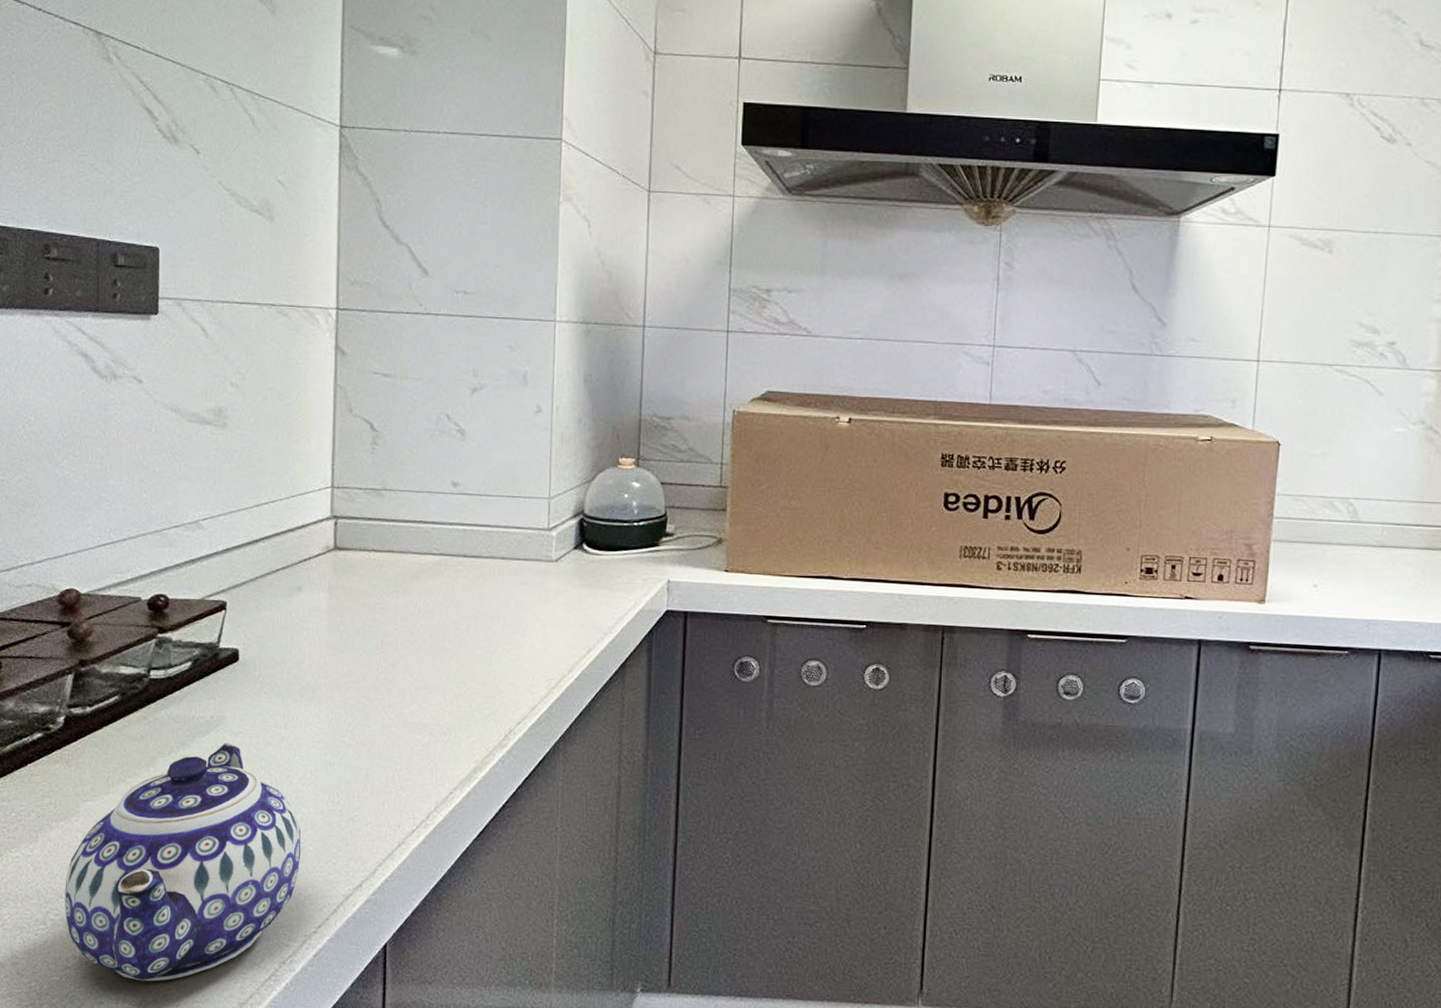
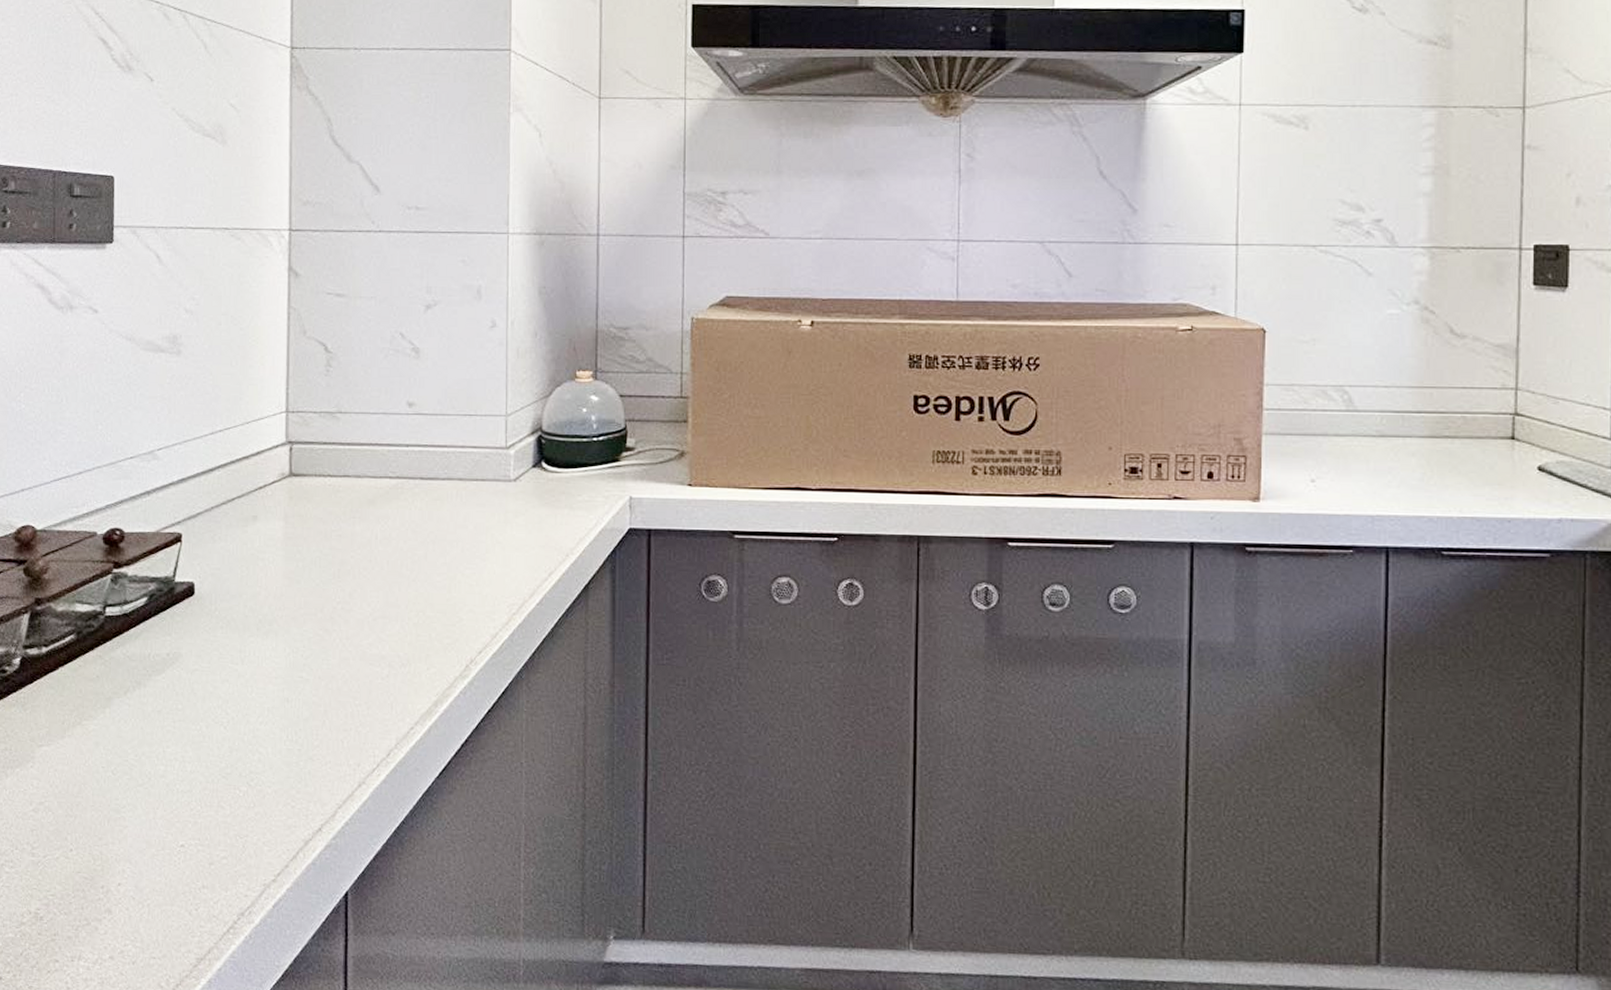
teapot: present [65,742,301,982] -> none [20,681,259,937]

